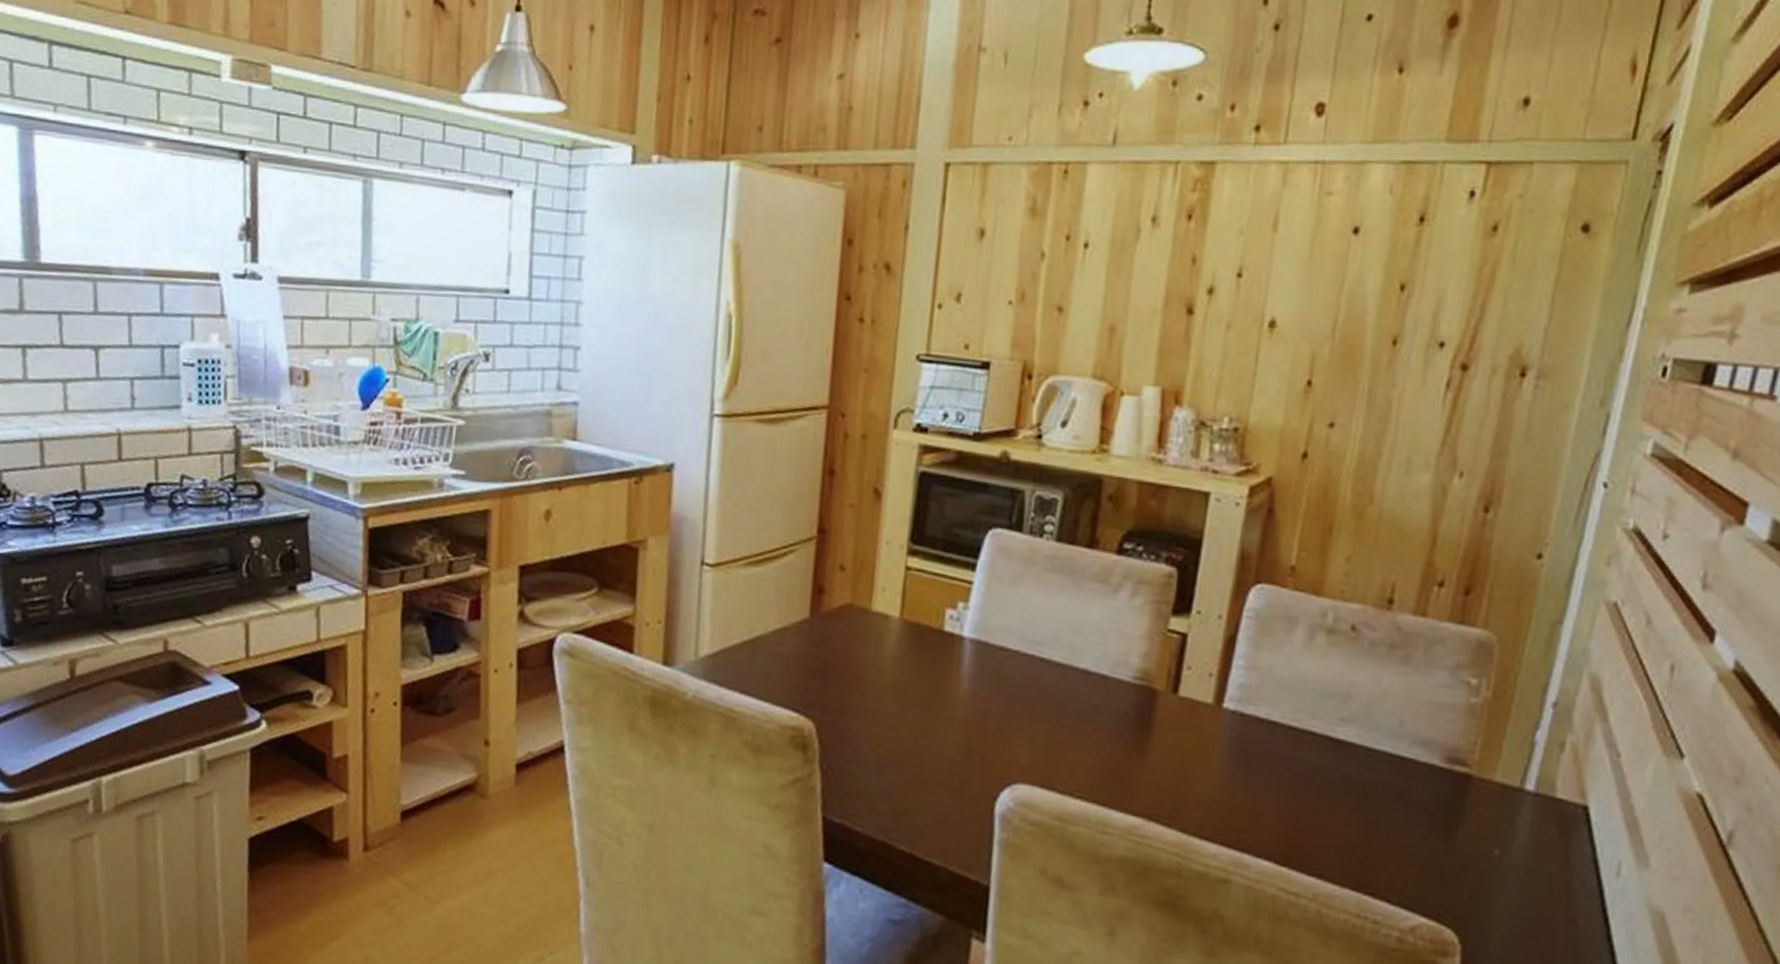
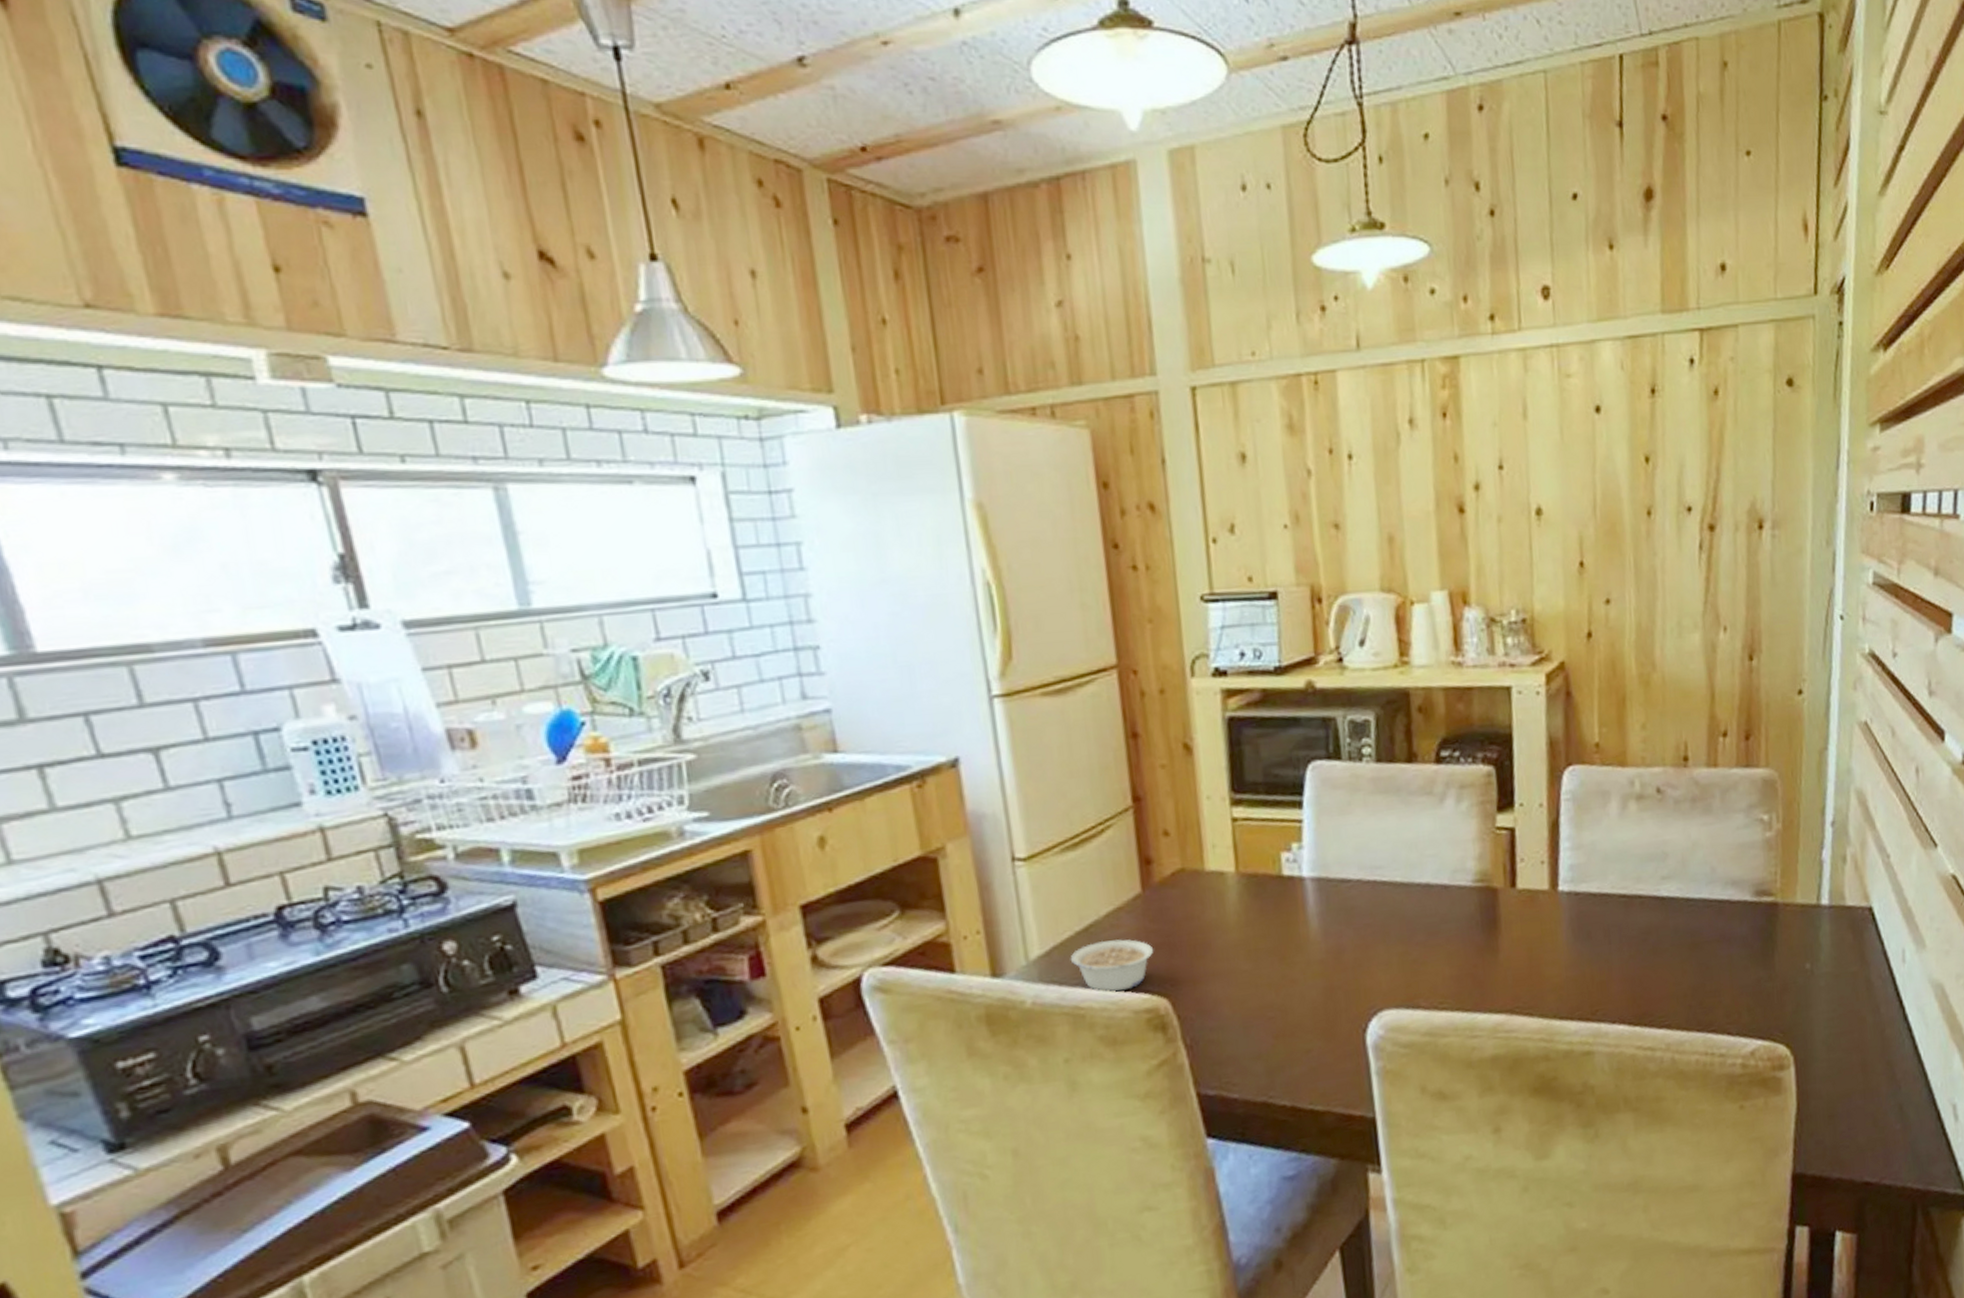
legume: none [733,654,810,705] -> present [1070,939,1154,992]

